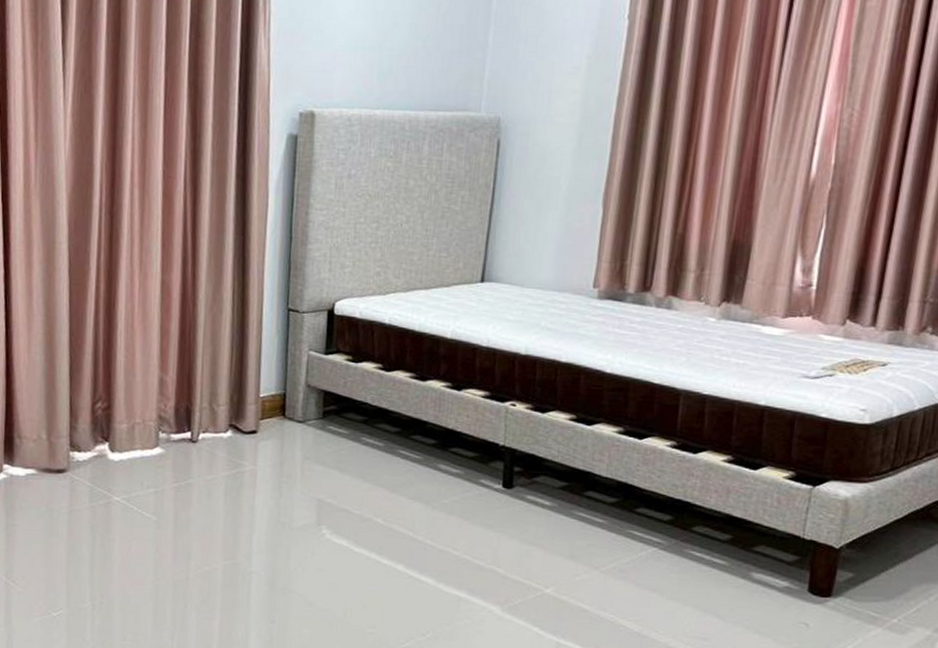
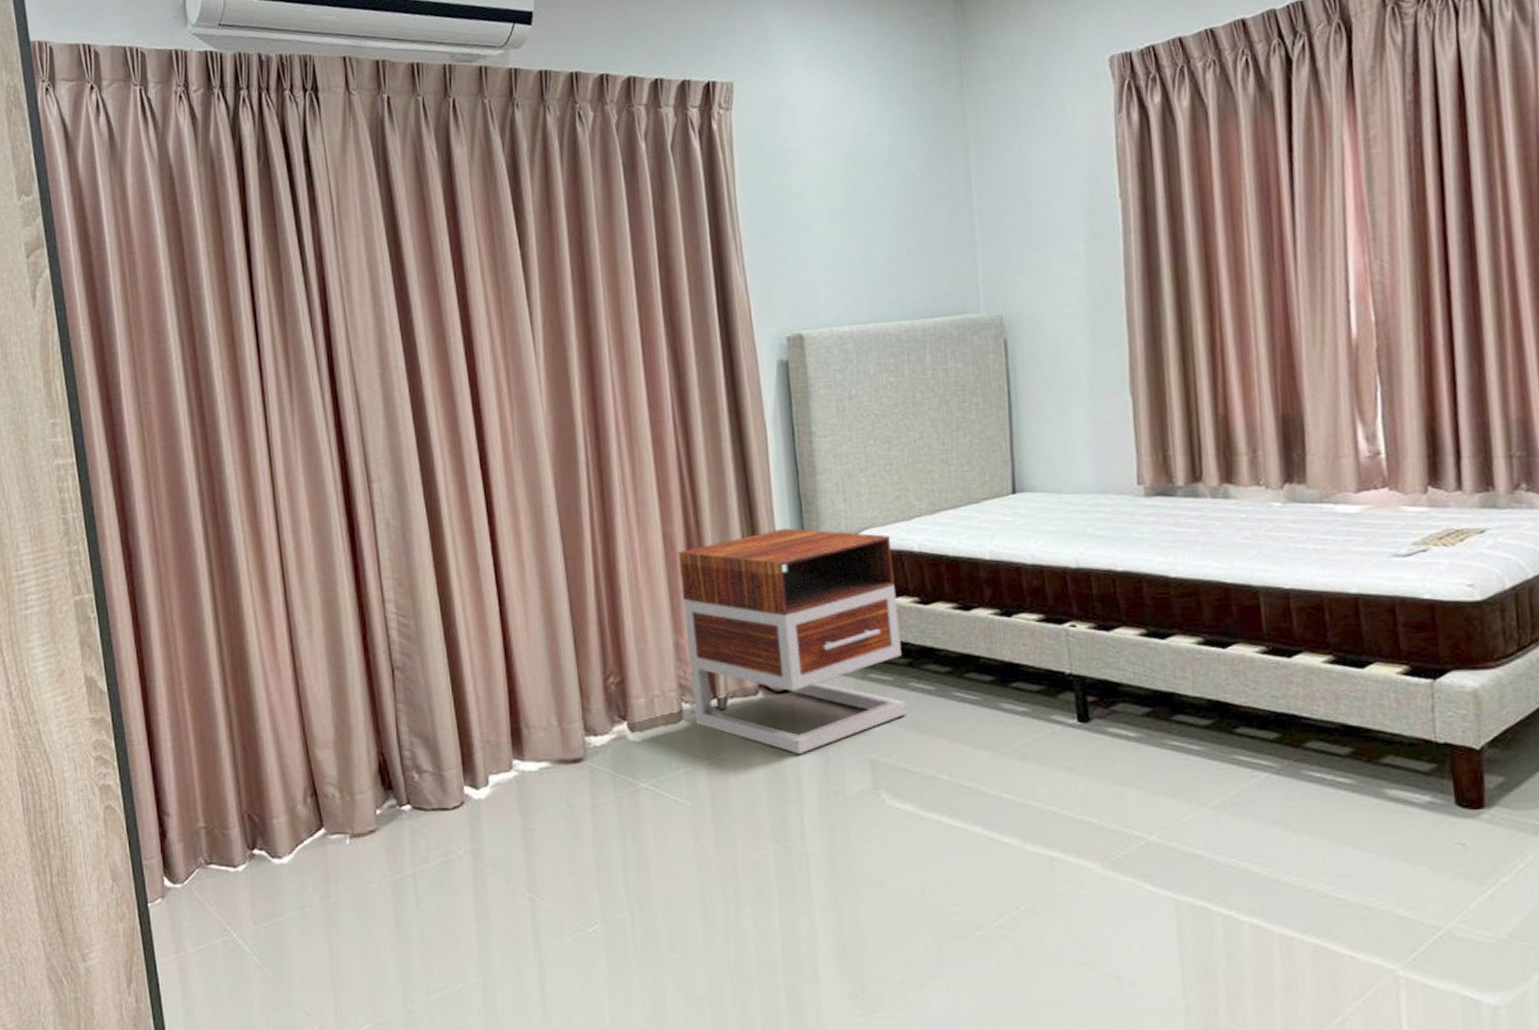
nightstand: none [170,288,366,488] -> present [678,528,908,755]

